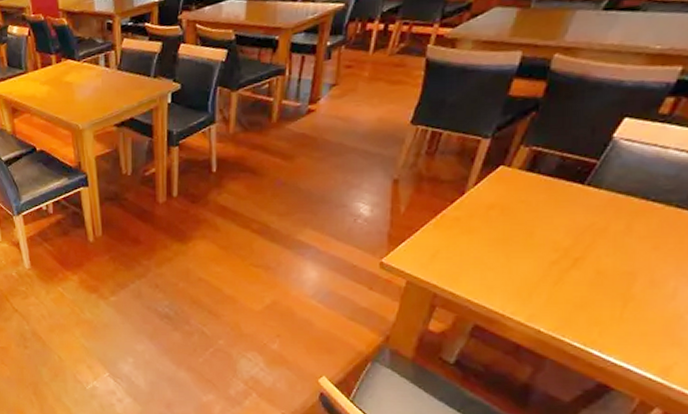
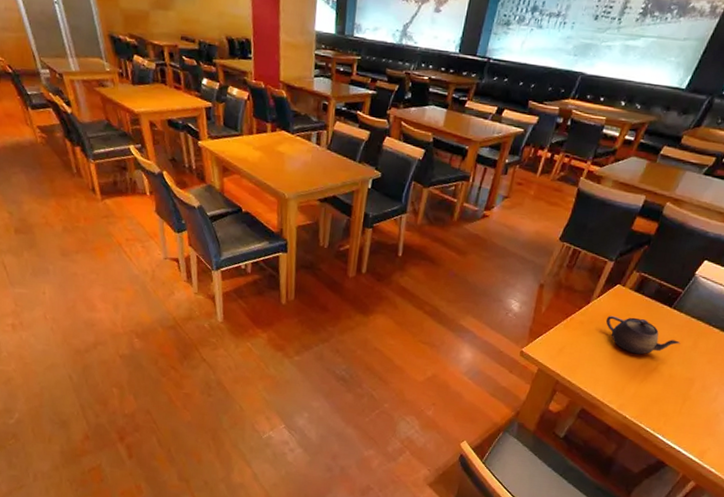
teapot: none [490,203,606,250] -> present [605,316,681,355]

